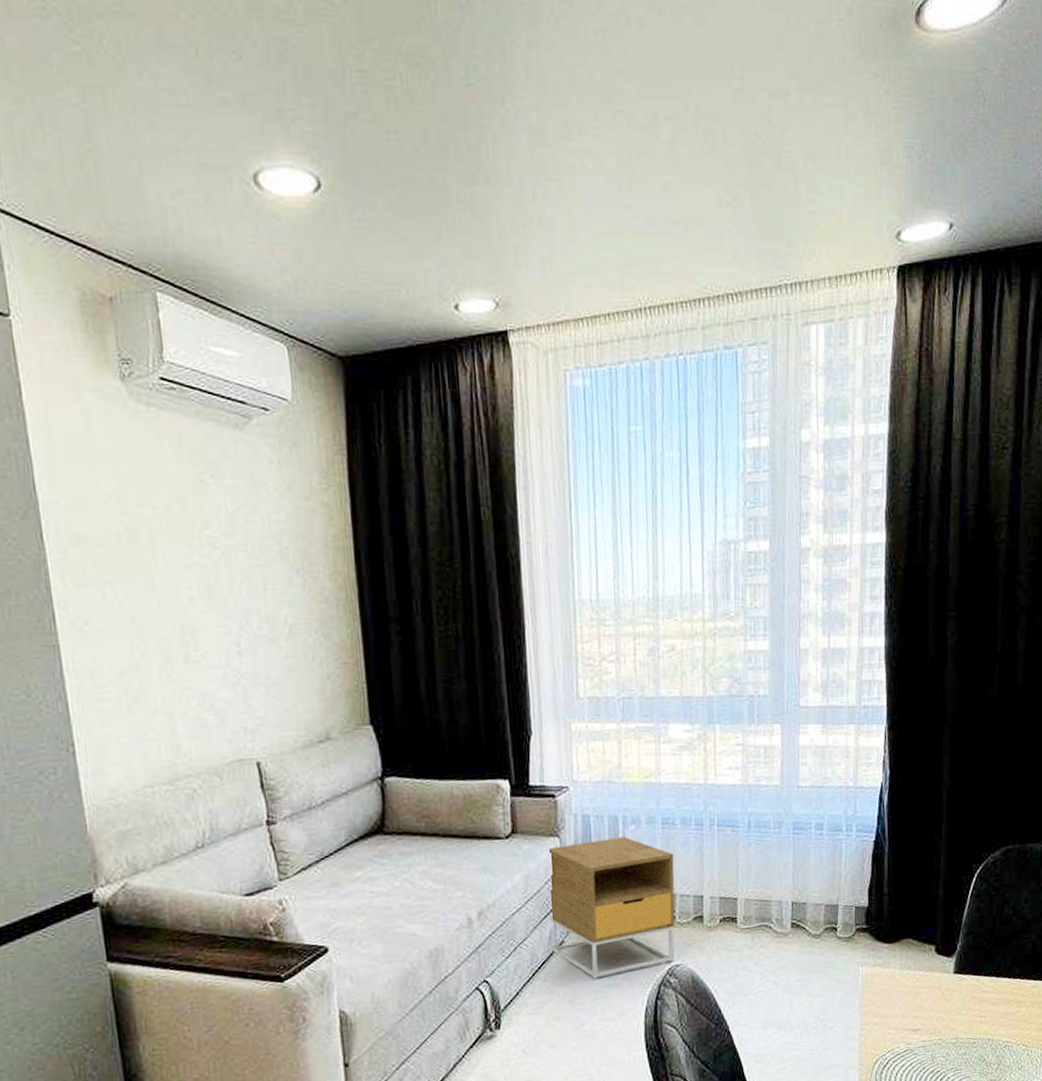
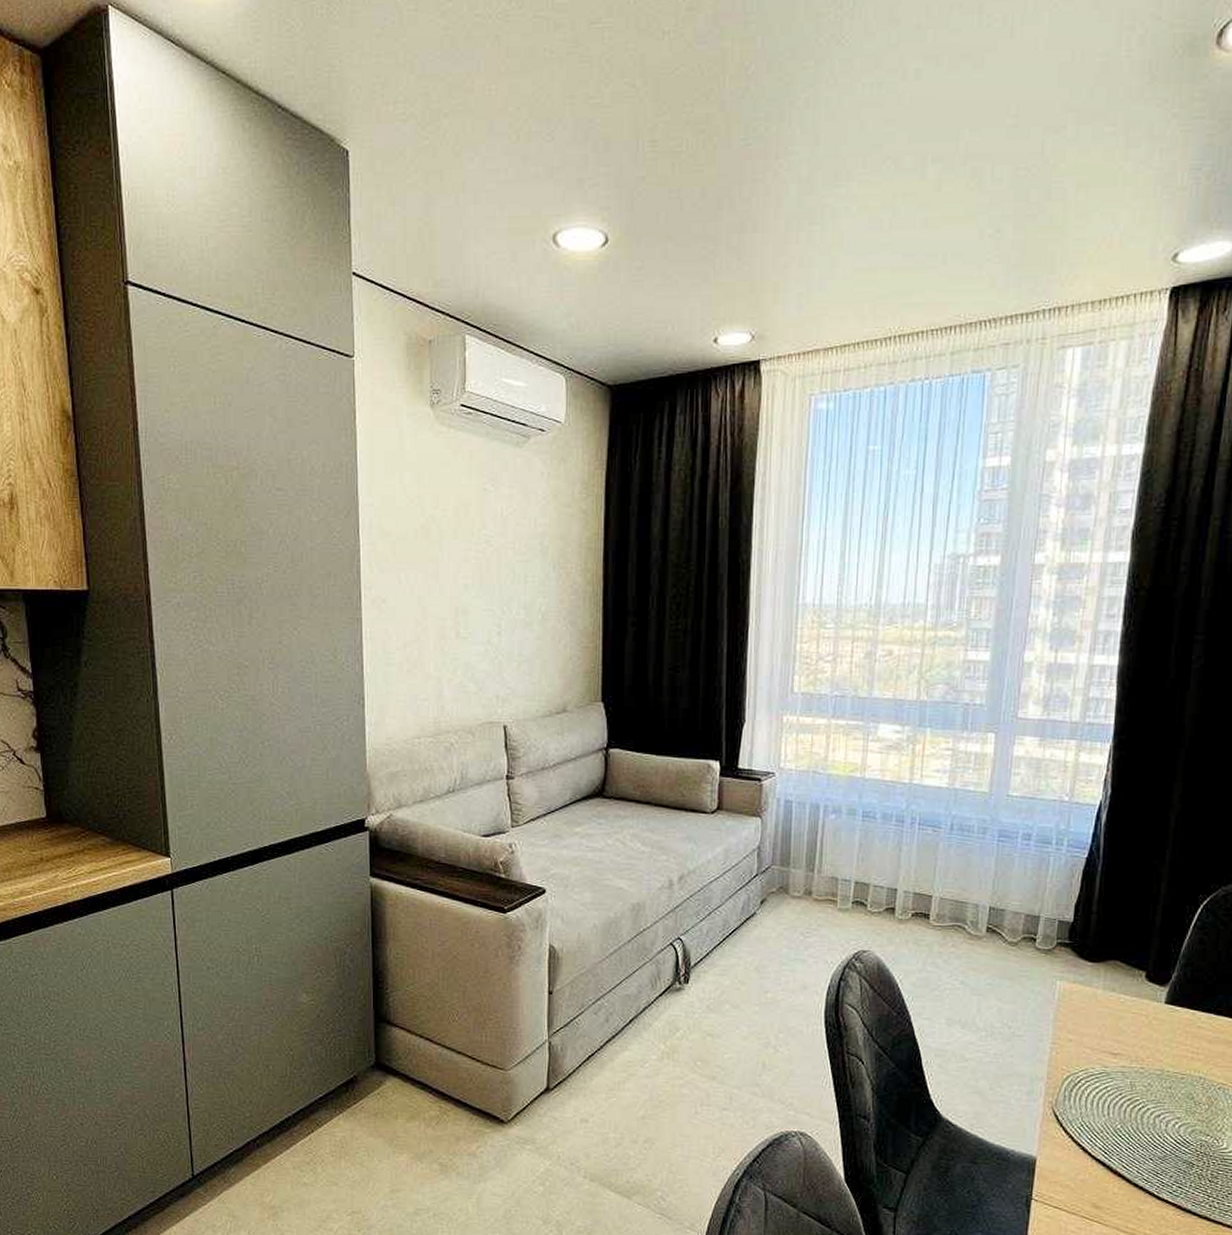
nightstand: present [548,837,675,979] -> none [742,824,871,952]

